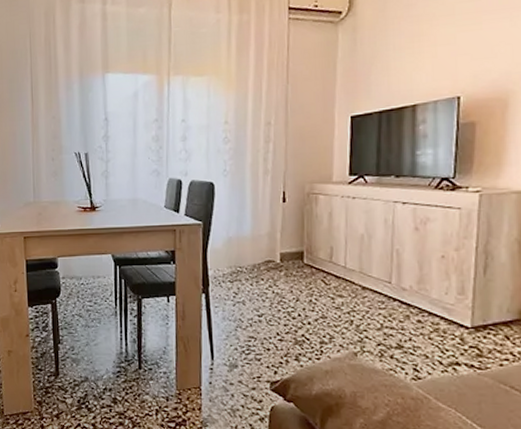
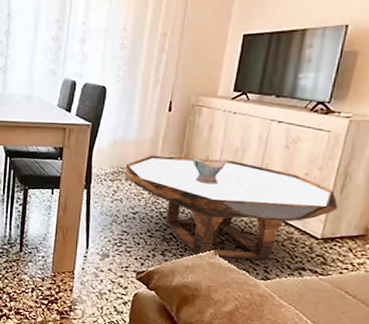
coffee table: none [244,249,484,359] -> present [125,155,338,260]
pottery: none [314,245,353,278] -> present [191,154,227,186]

